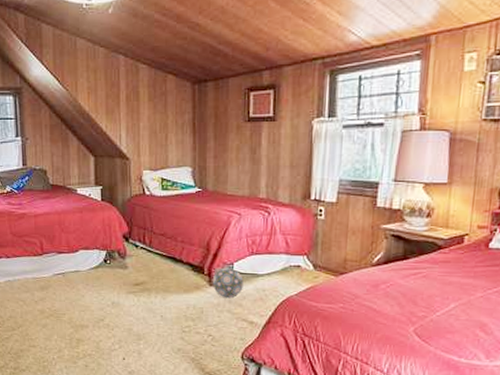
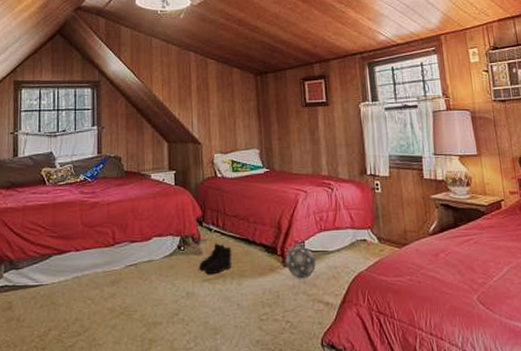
boots: none [124,259,158,288] -> present [199,243,232,275]

